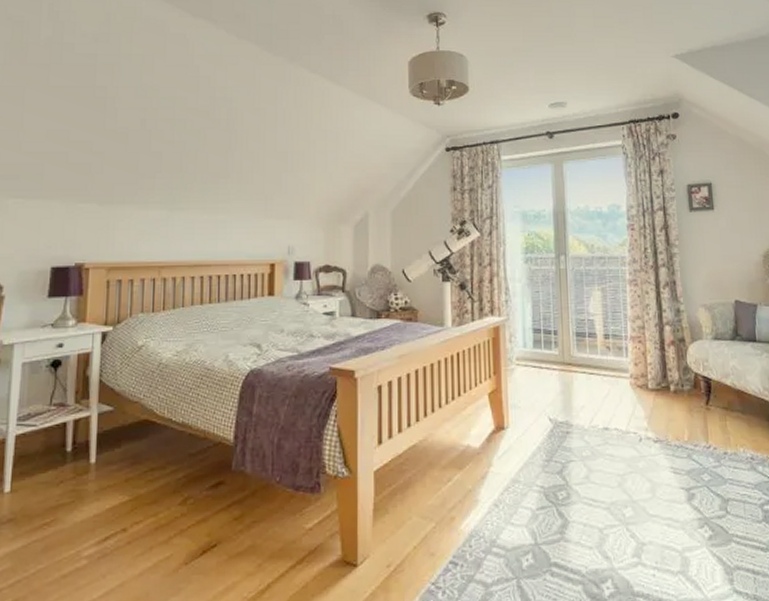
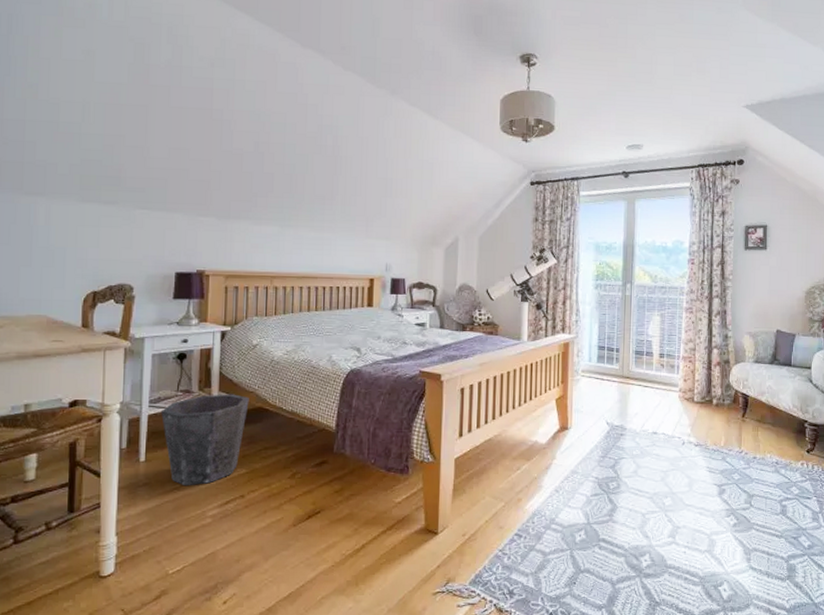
waste bin: none [30,405,133,521] -> present [160,394,249,486]

